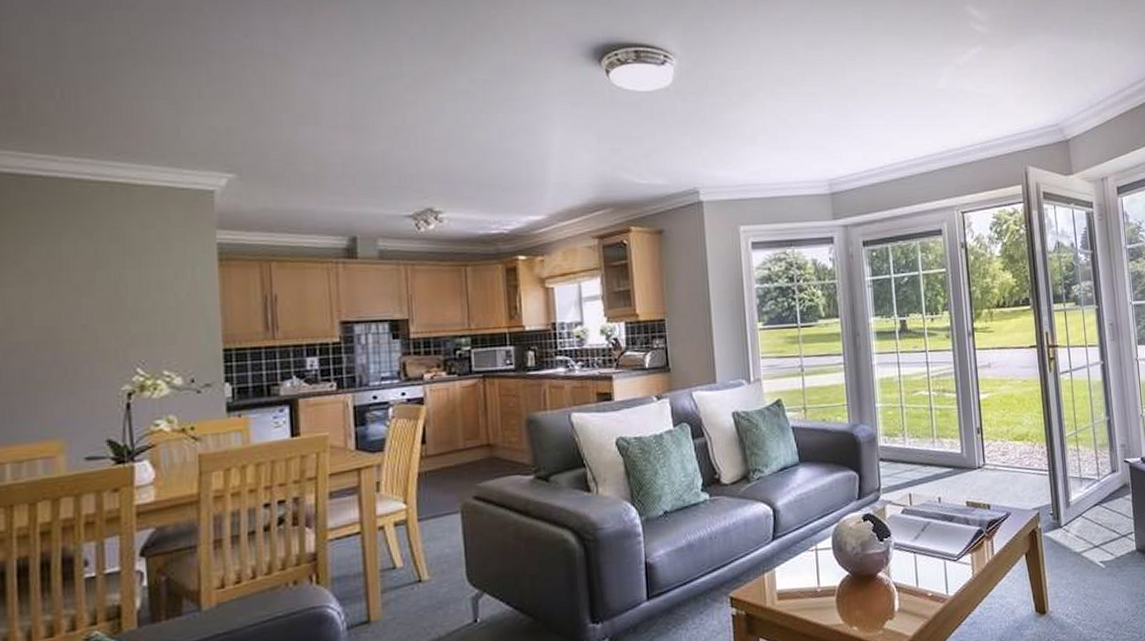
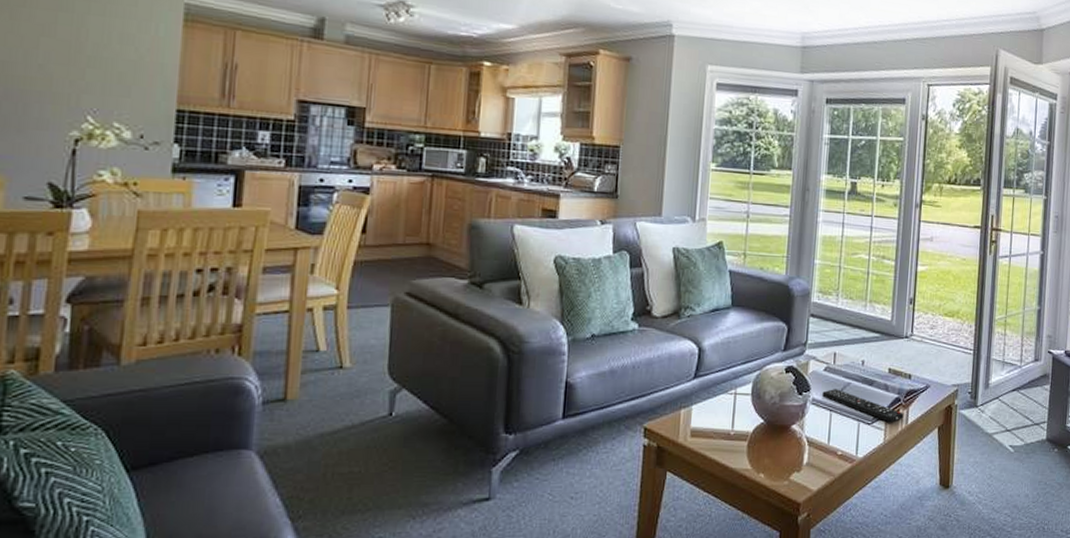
remote control: none [903,530,989,557] -> present [822,389,904,423]

